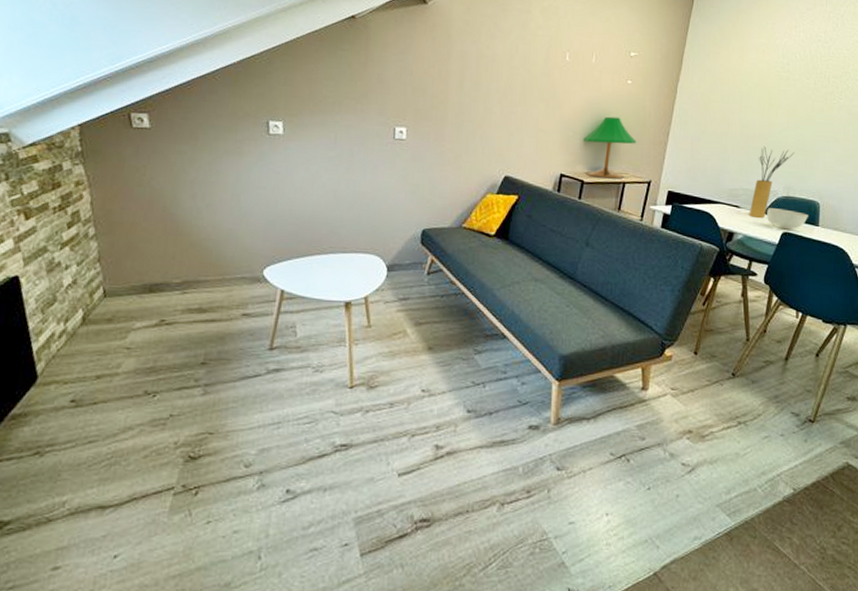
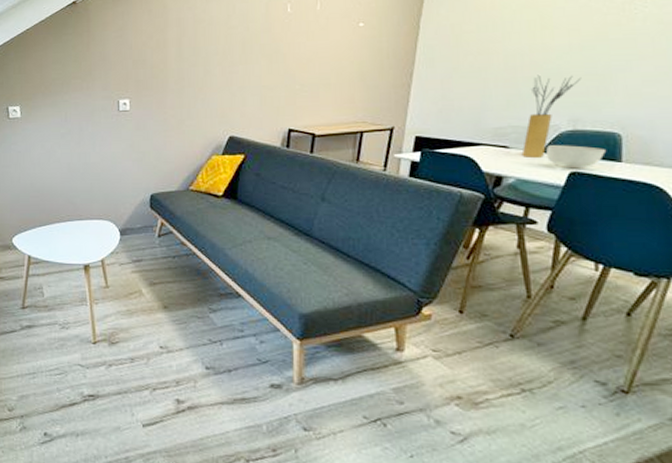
table lamp: present [583,116,637,179] -> none [312,63,374,129]

